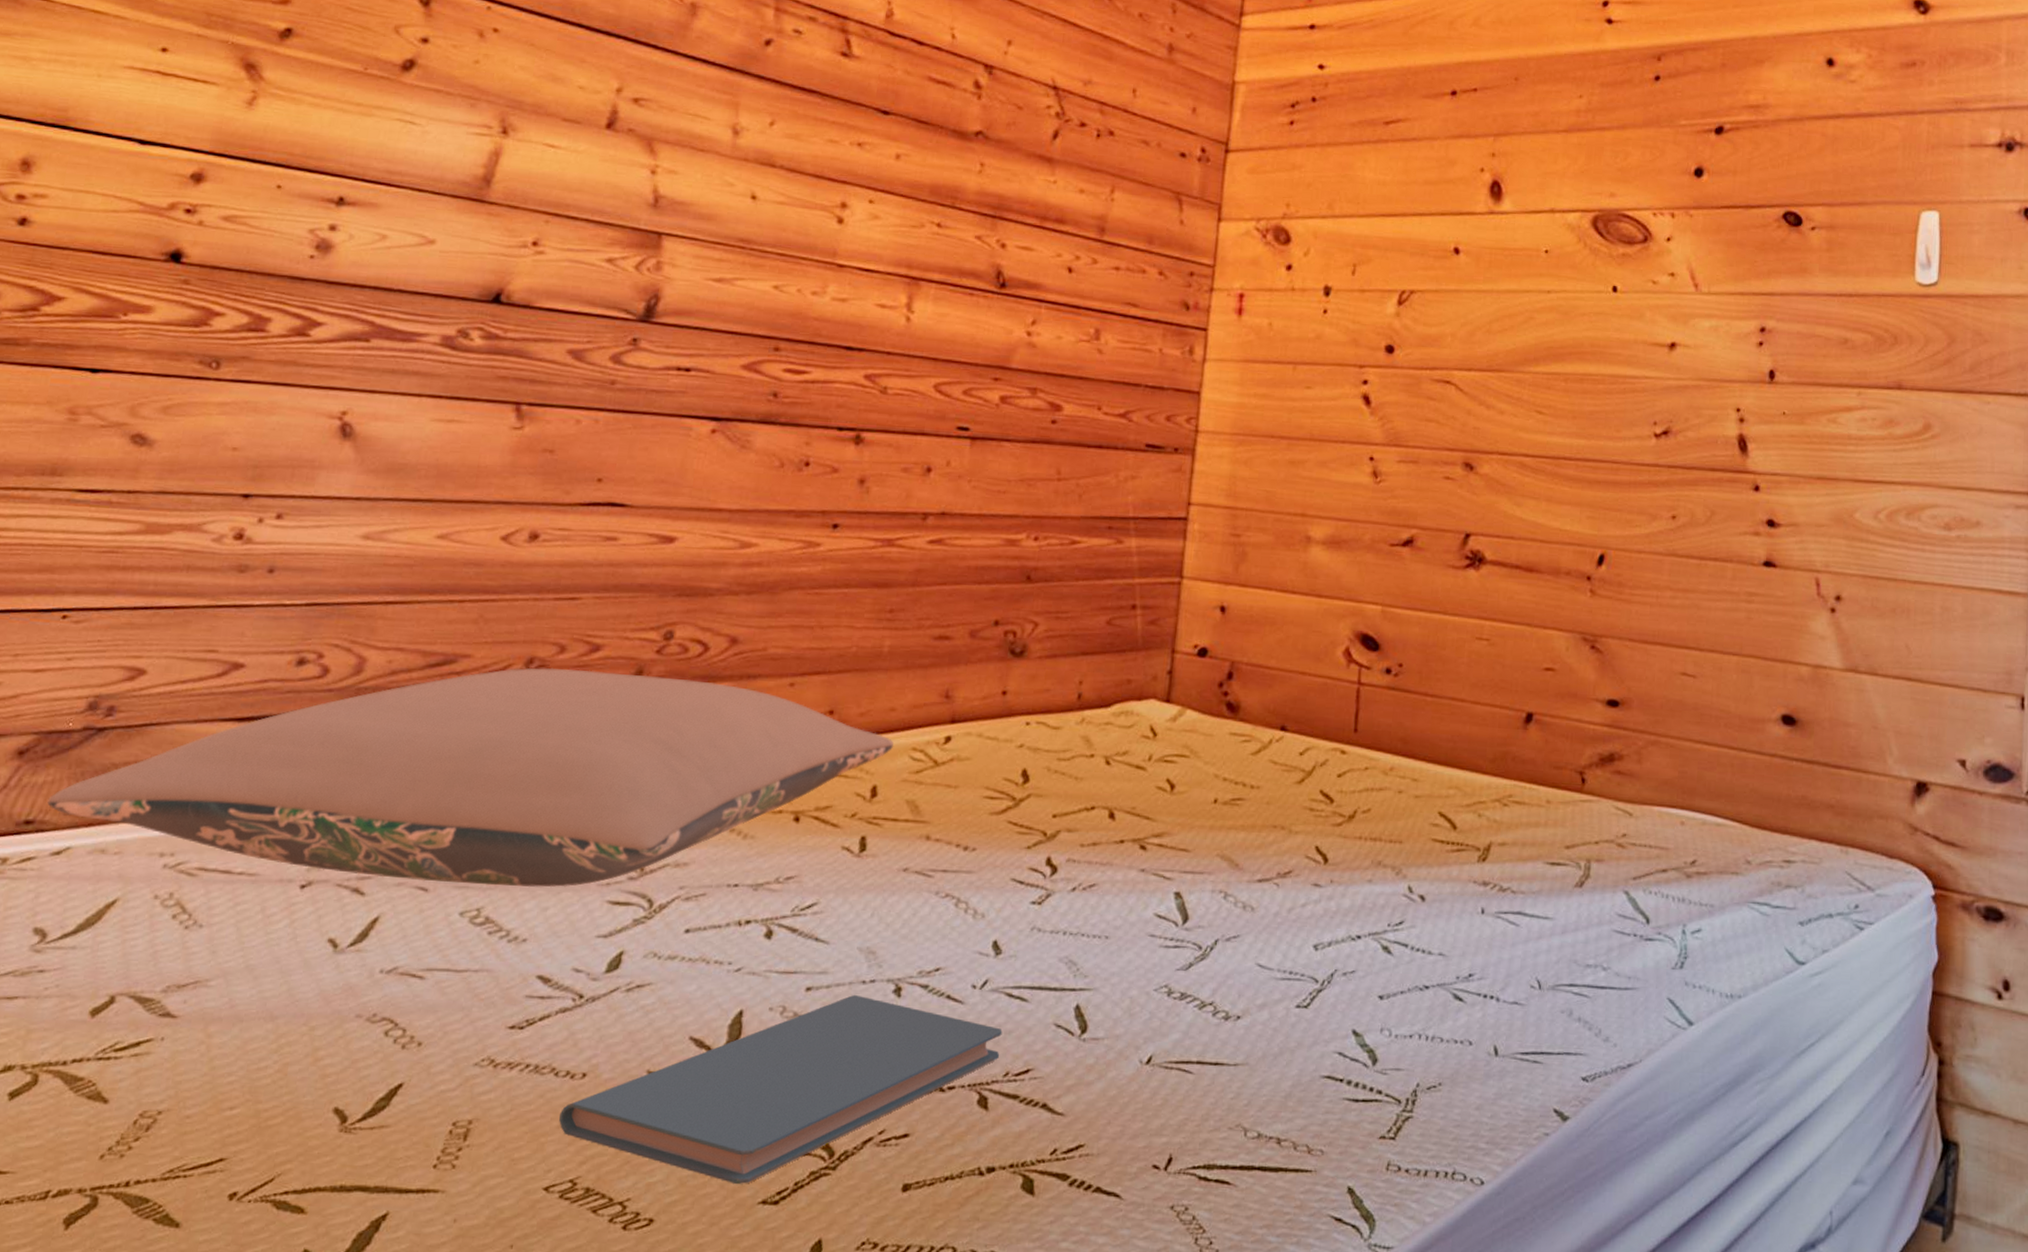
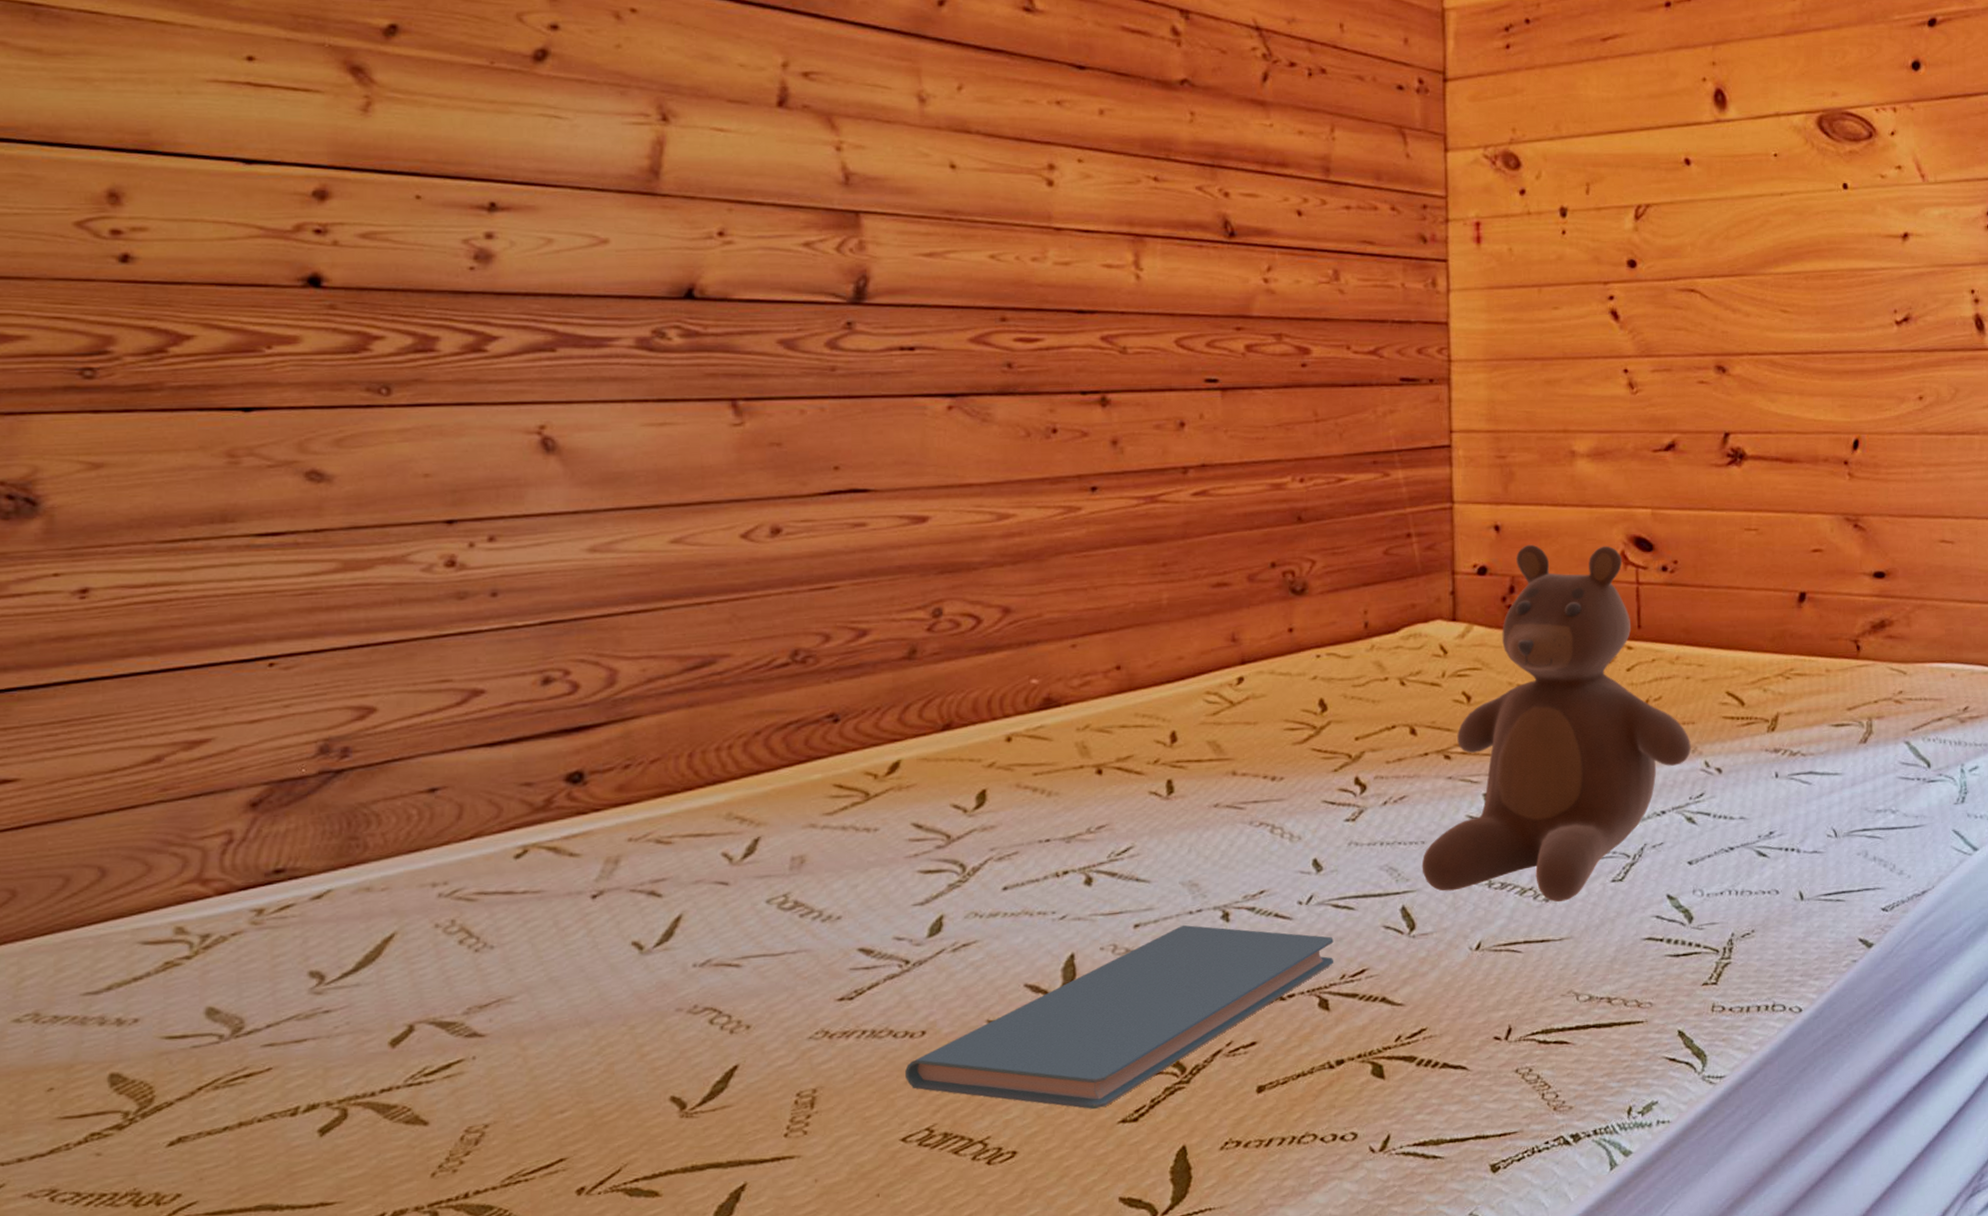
pillow: present [47,667,895,888] -> none [295,652,1187,879]
teddy bear: none [1101,630,1396,1023] -> present [1421,544,1691,903]

